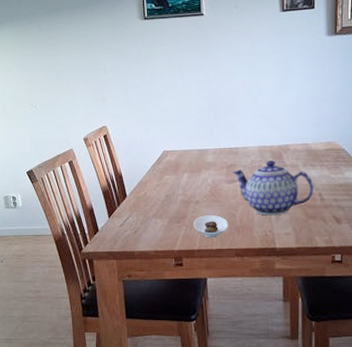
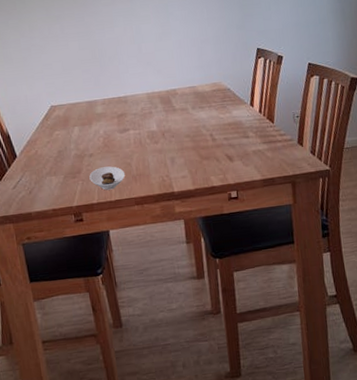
teapot: present [233,161,314,216] -> none [124,106,205,161]

